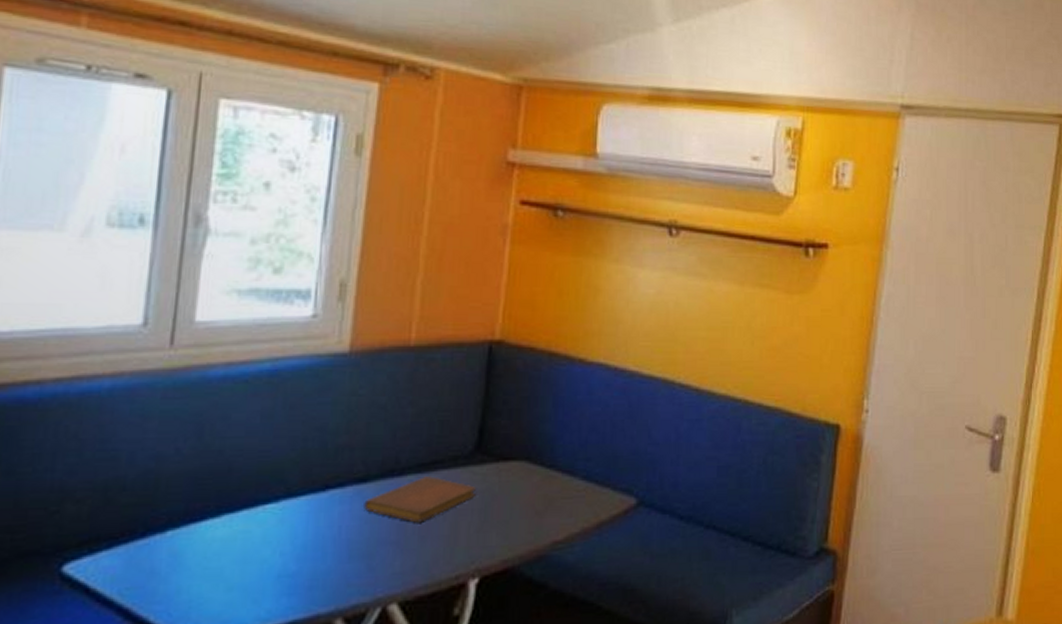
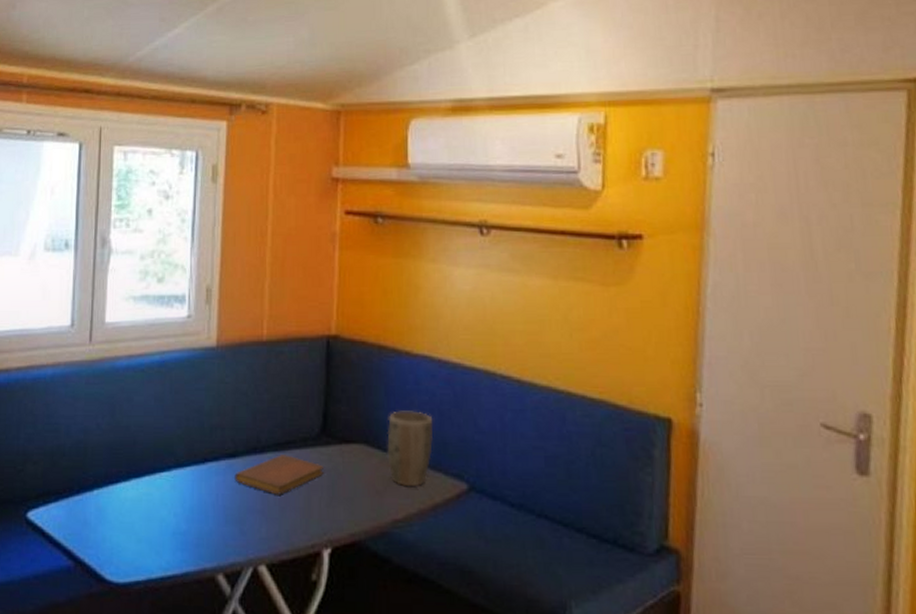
plant pot: none [551,423,605,505] -> present [387,410,434,487]

